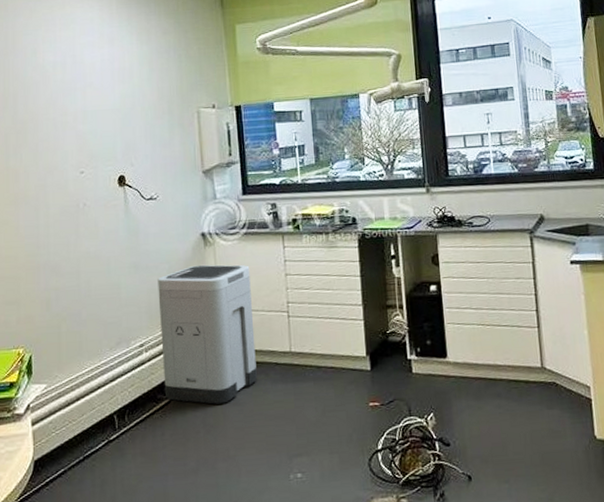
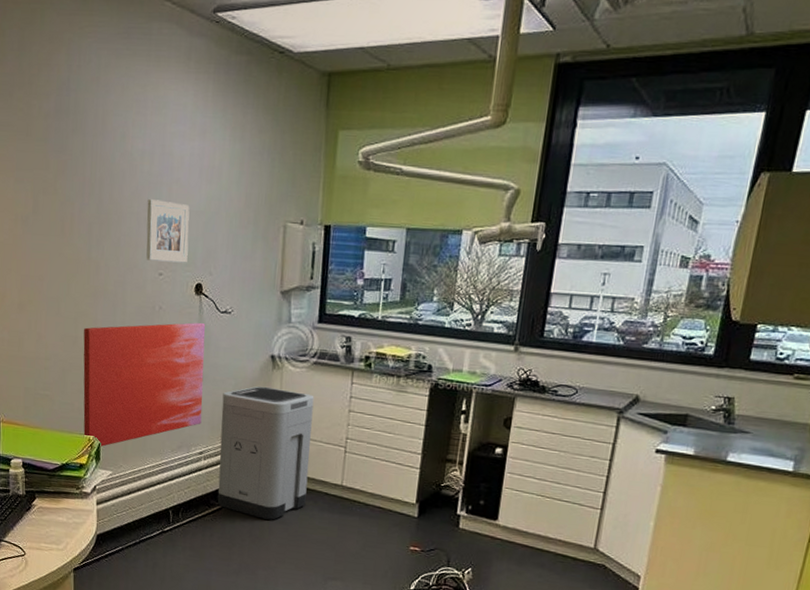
wall art: none [6,212,139,360] -> present [83,322,206,447]
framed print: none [63,104,108,161] -> present [146,199,190,263]

